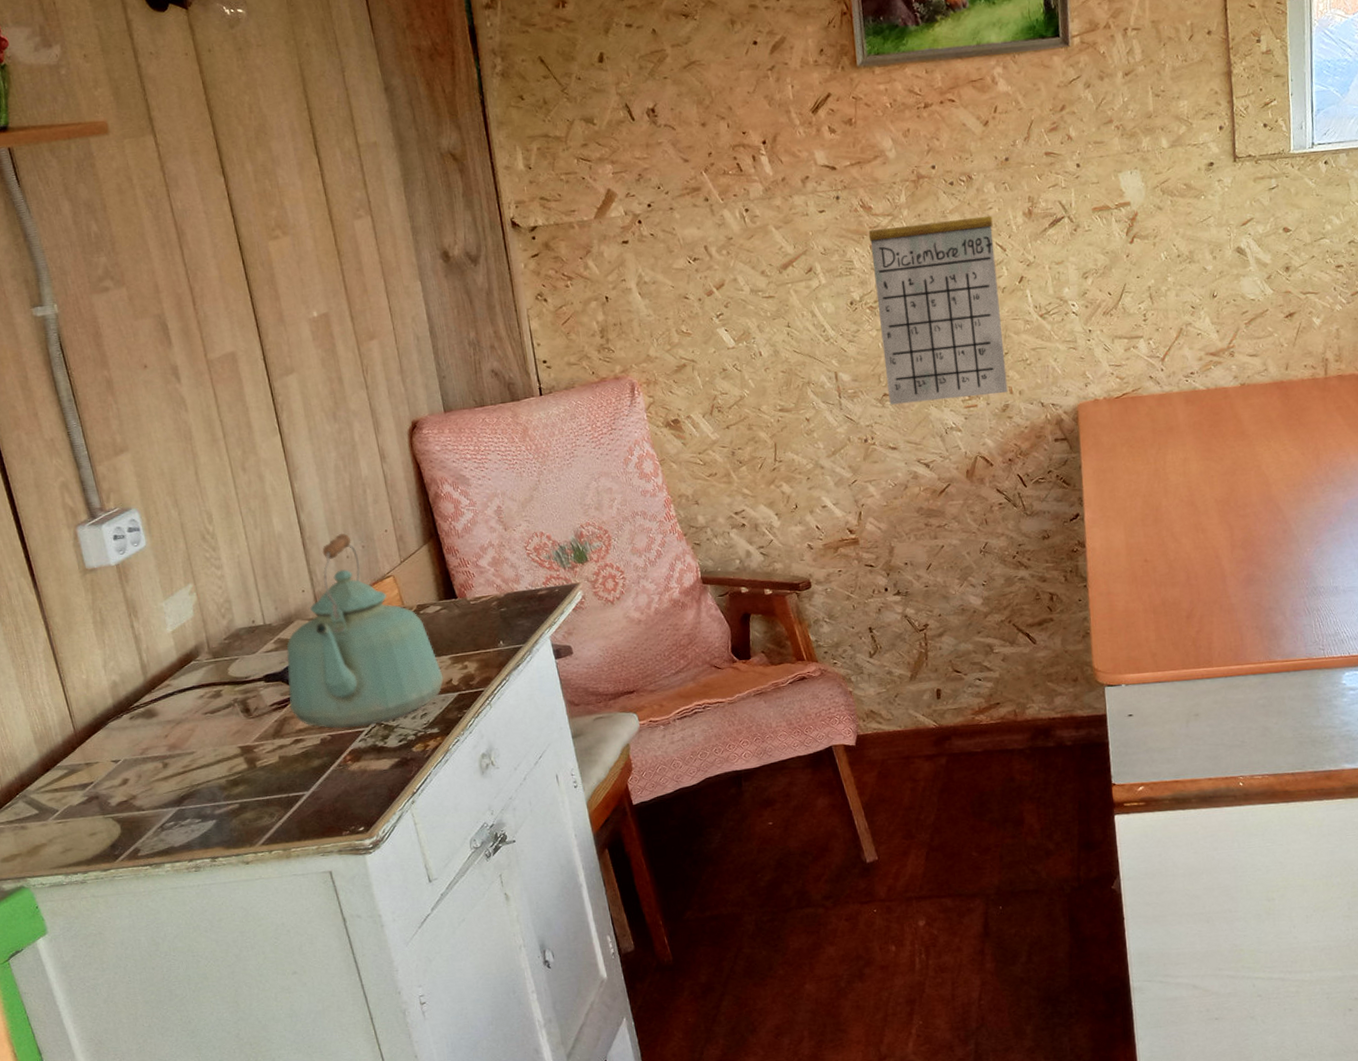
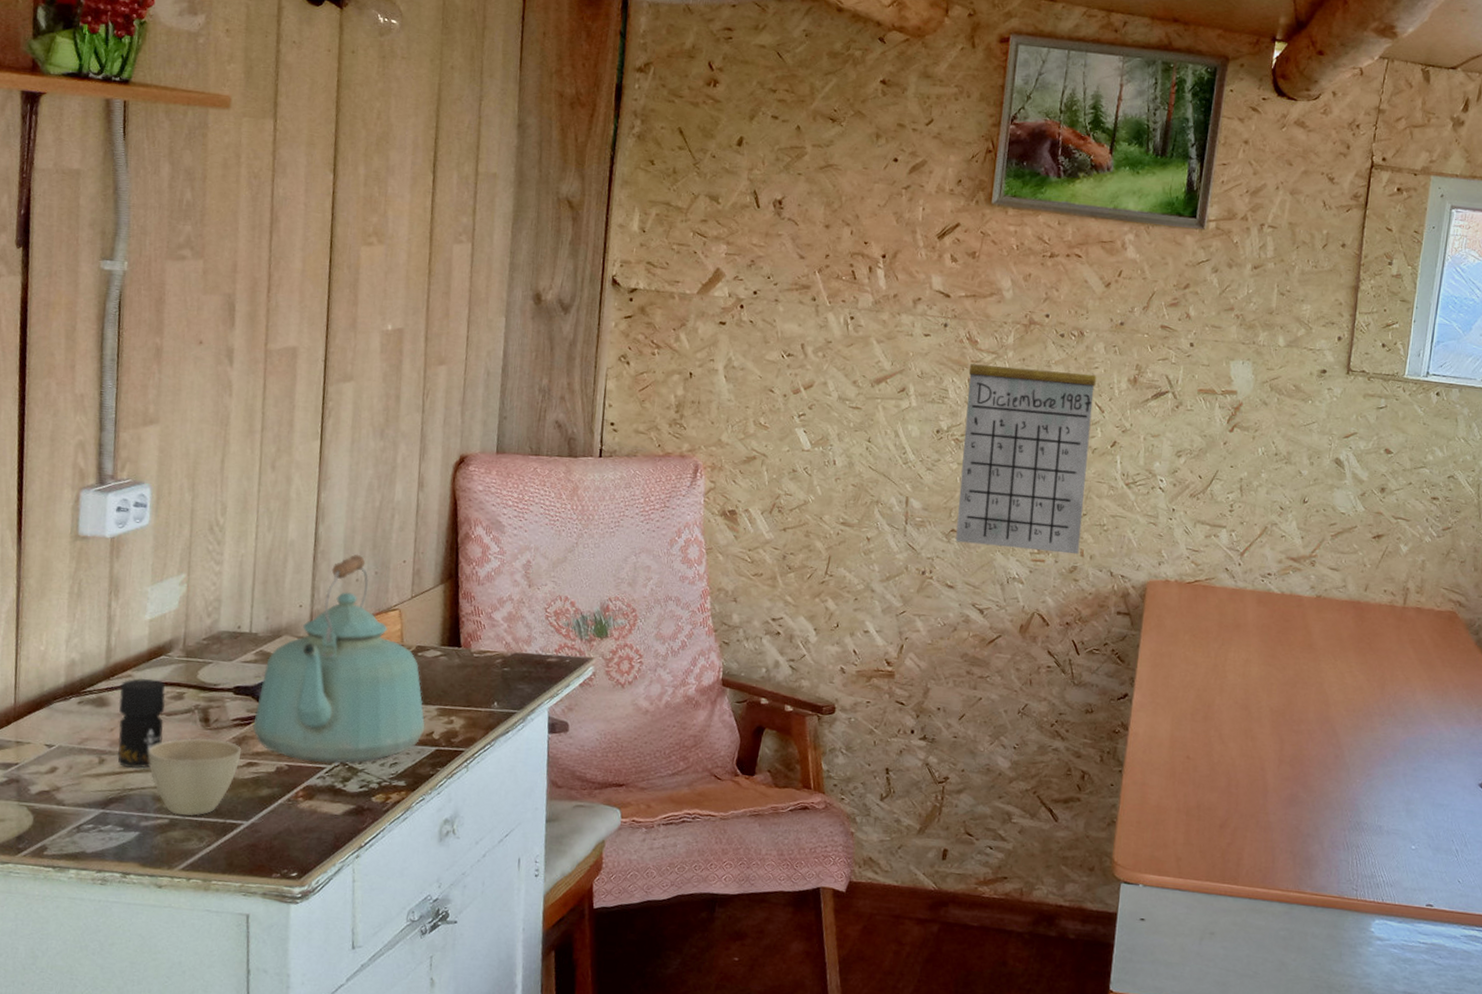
jar: none [162,683,213,767] -> present [117,678,166,769]
cup: none [203,725,287,799] -> present [148,737,242,816]

